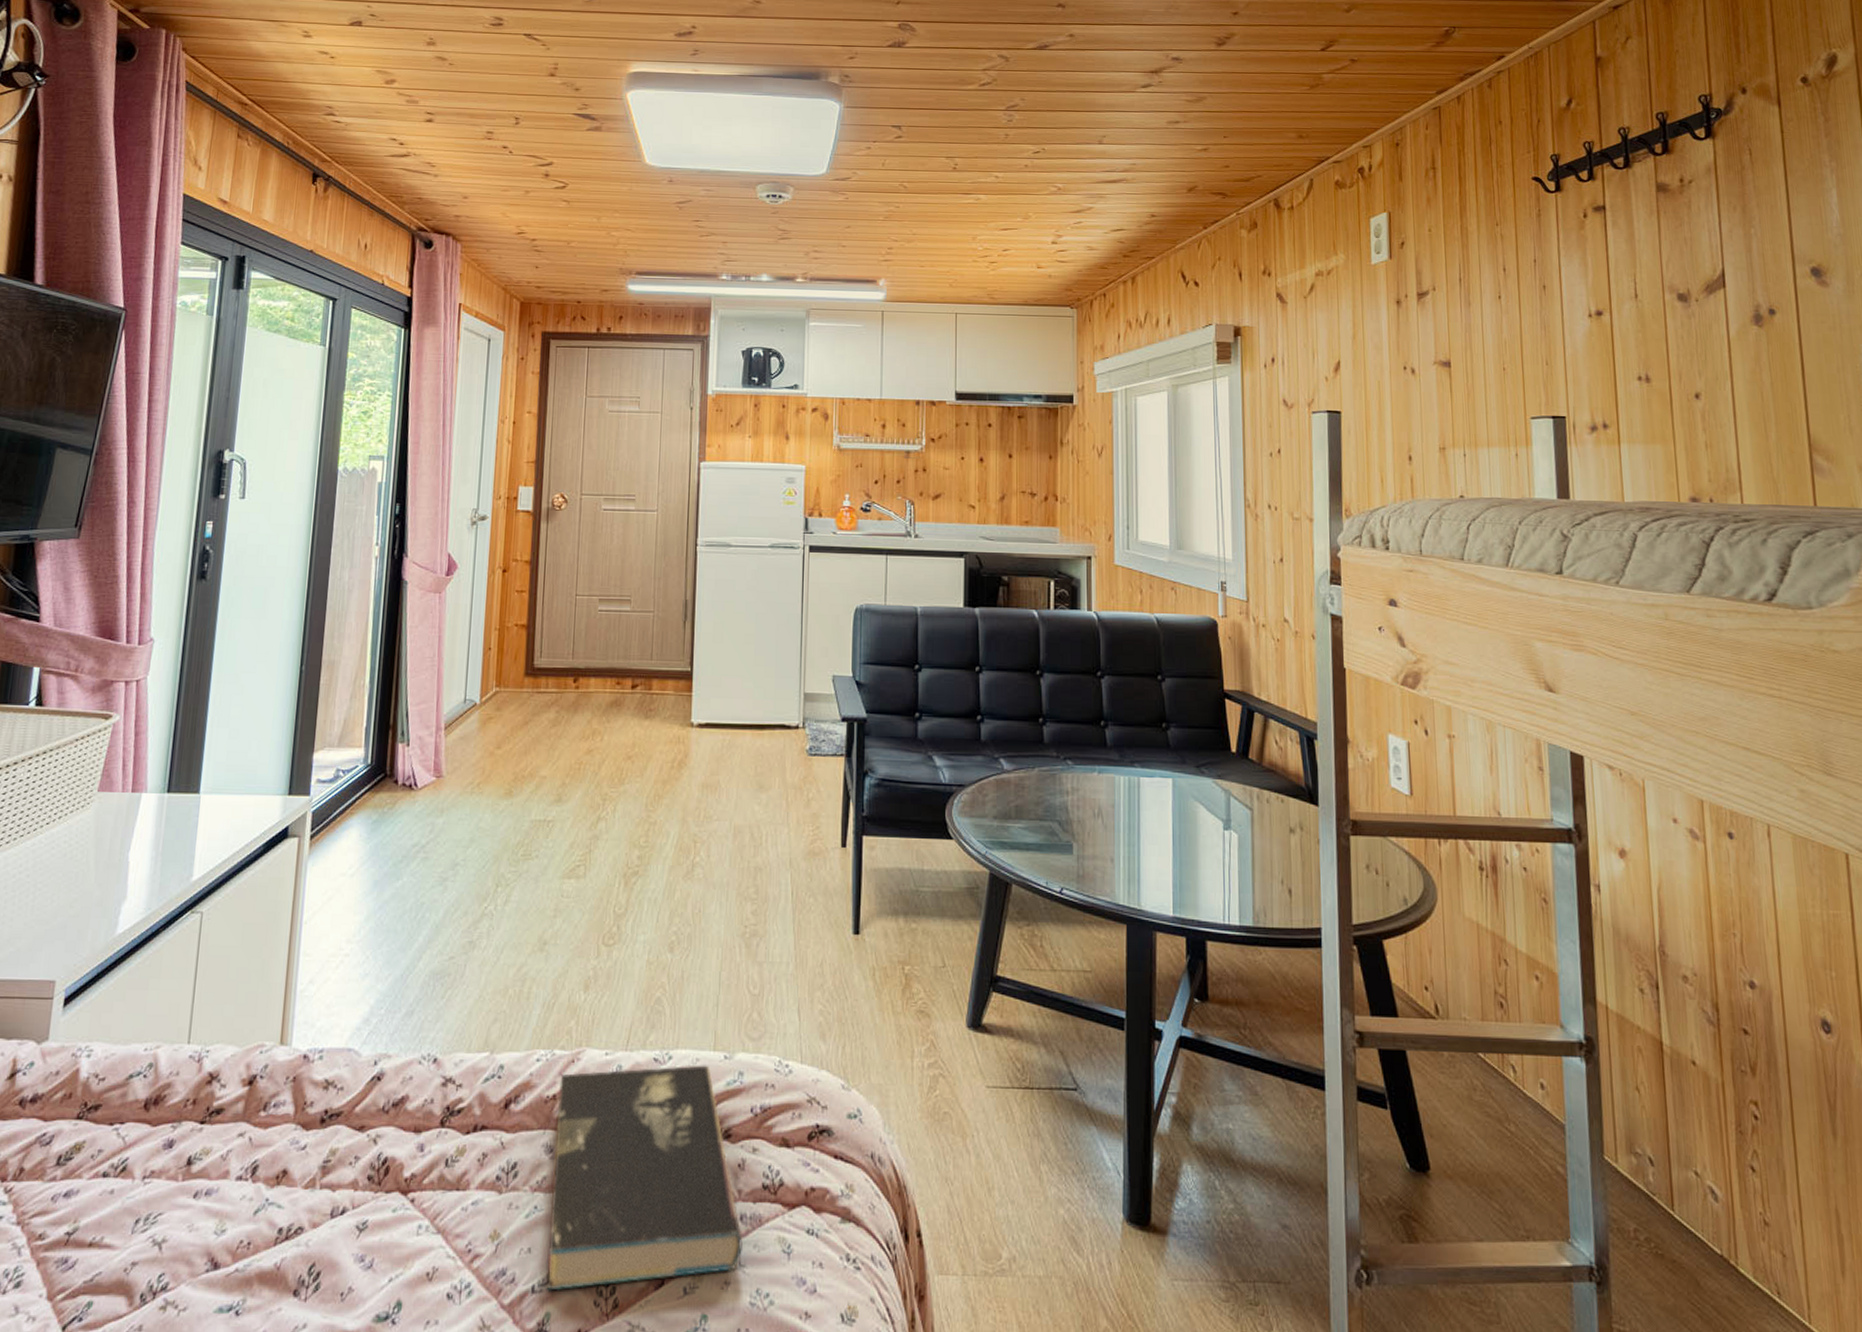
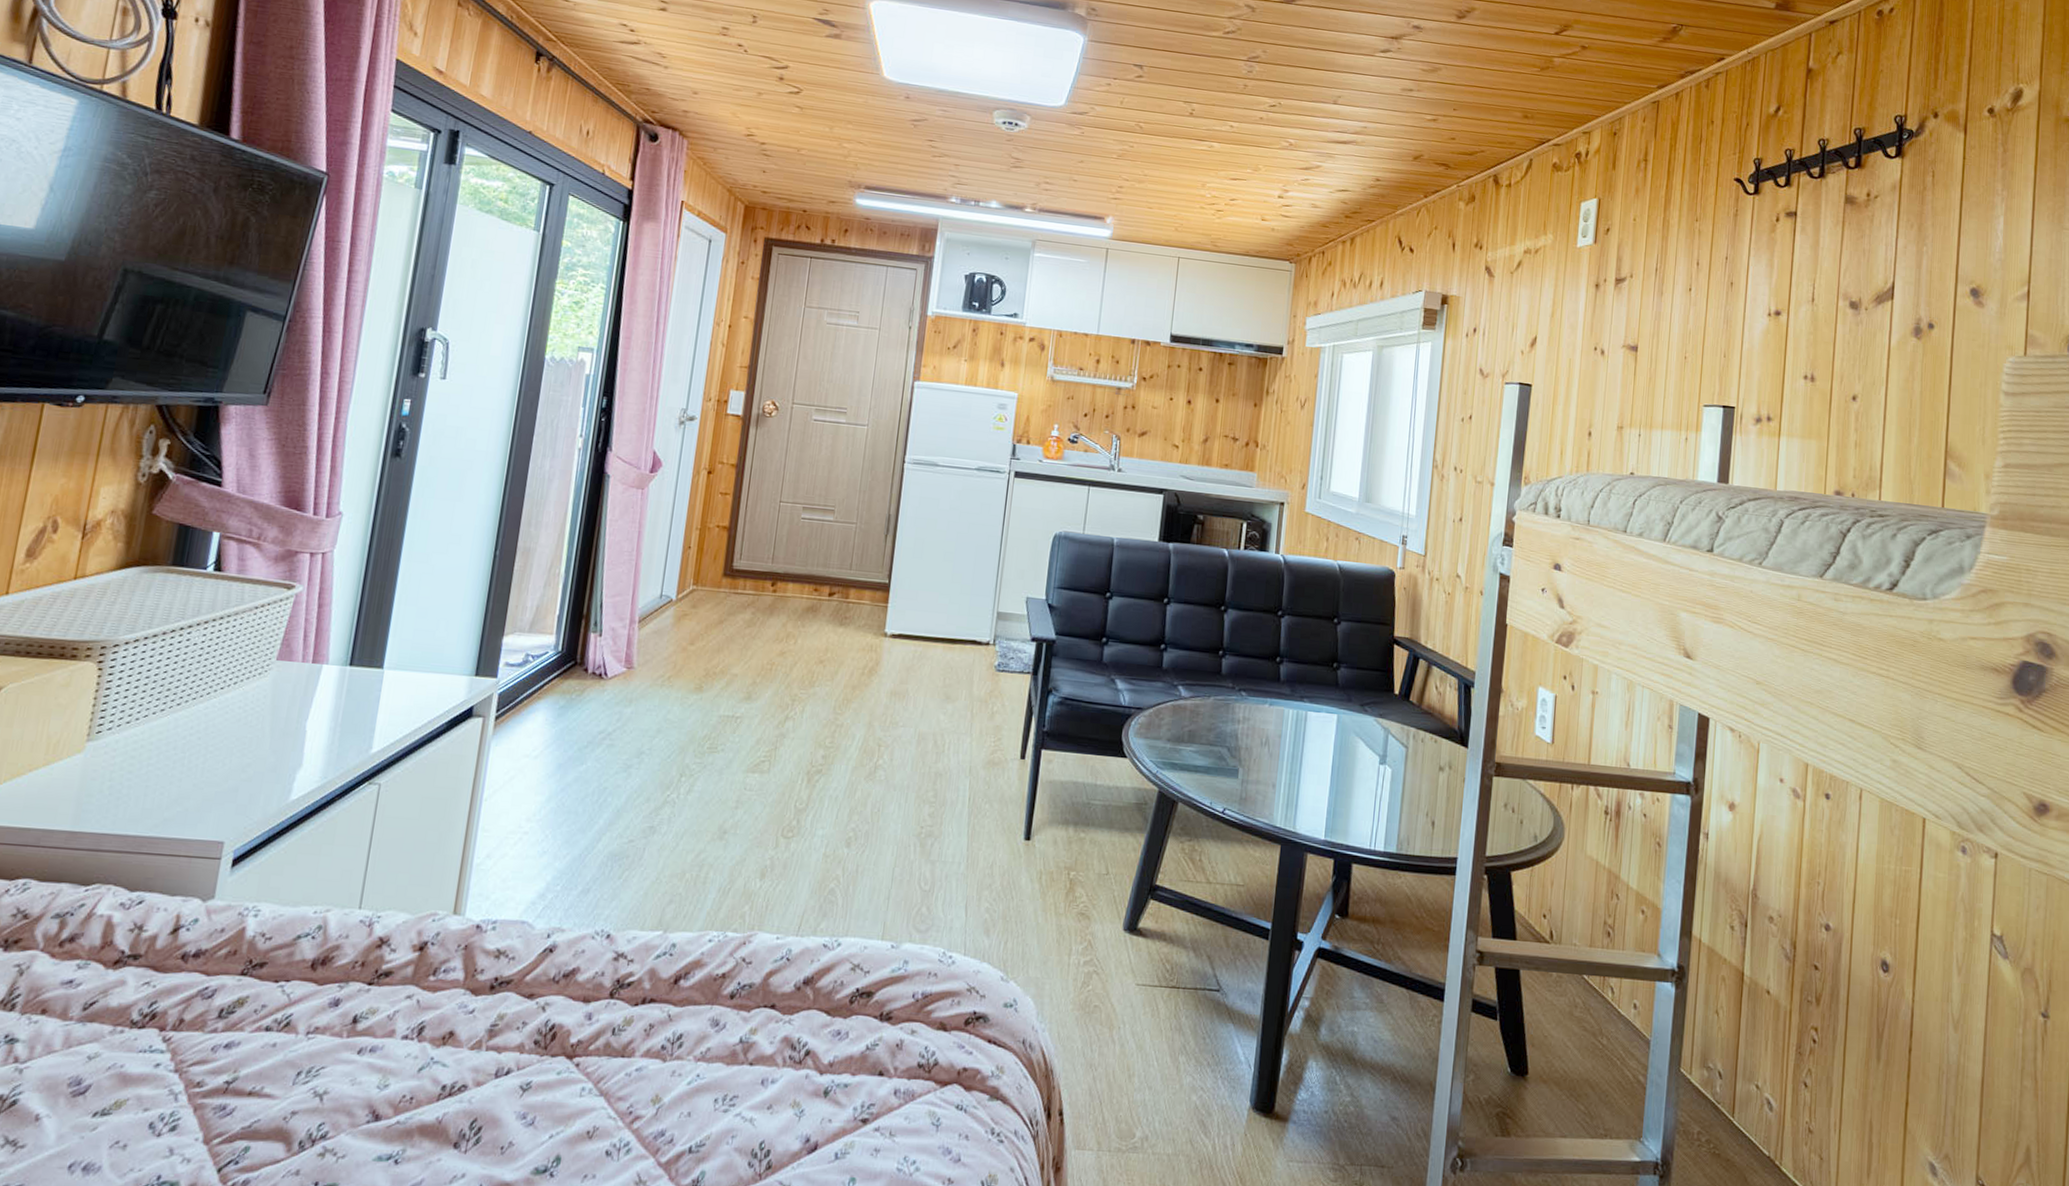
book: present [546,1065,744,1291] -> none [702,952,895,1152]

